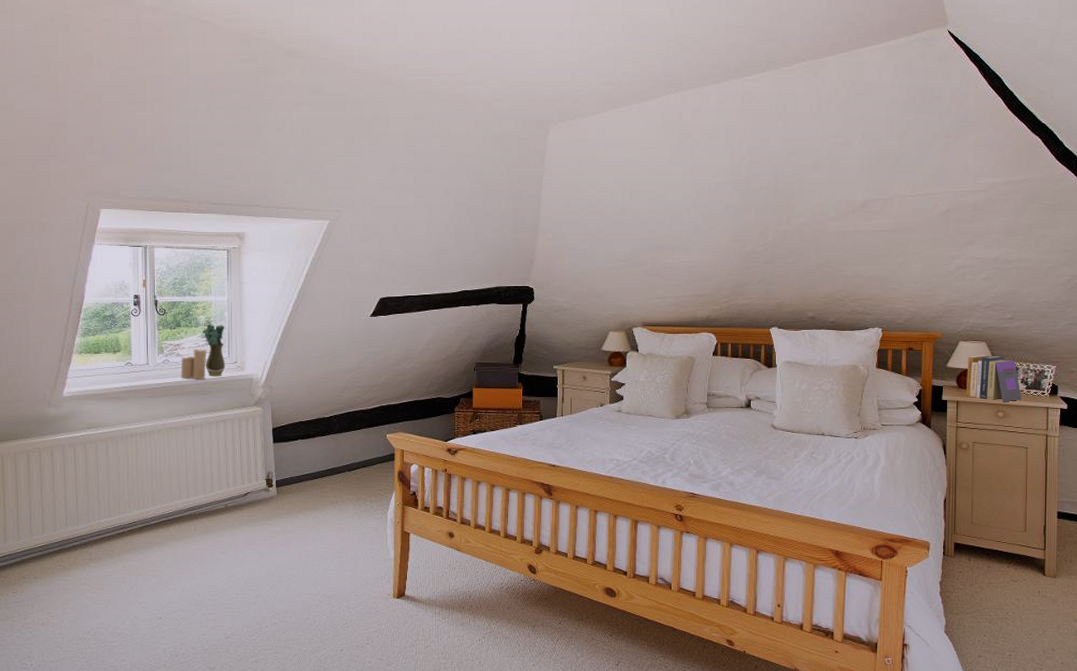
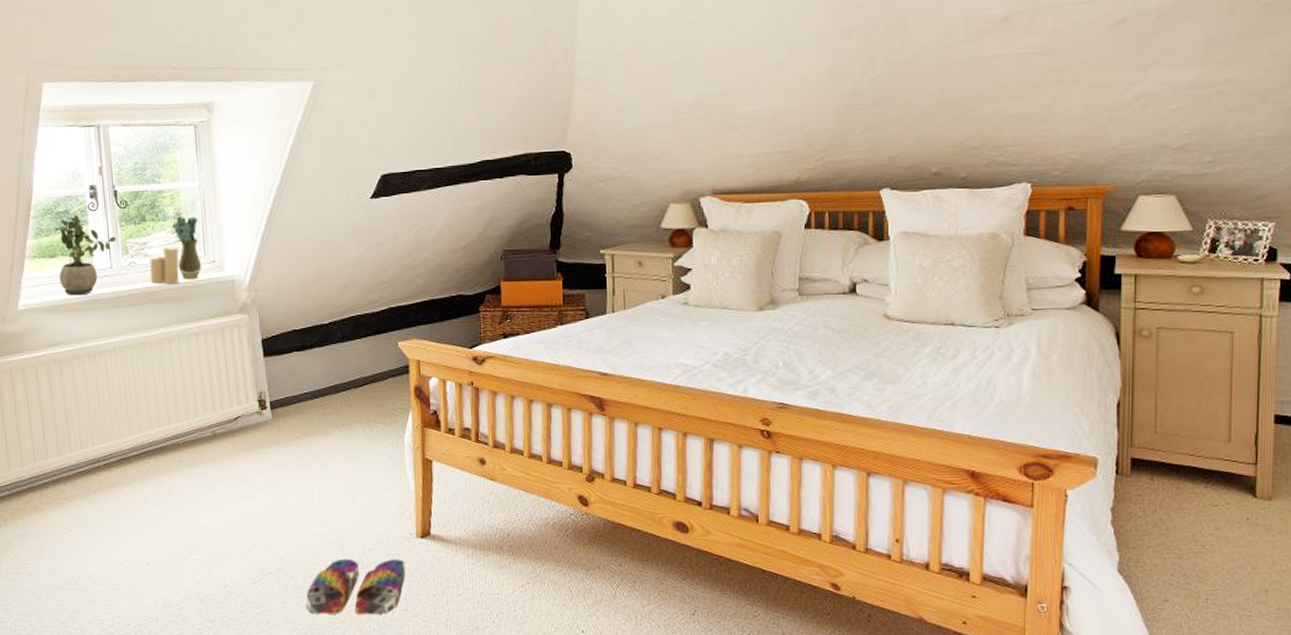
potted plant: none [100,318,154,386] -> present [54,214,117,296]
slippers: none [296,615,382,664] -> present [306,558,406,615]
books: present [965,355,1022,402] -> none [1147,212,1226,274]

